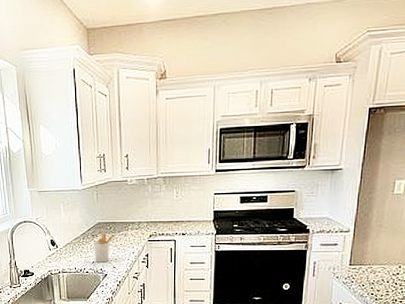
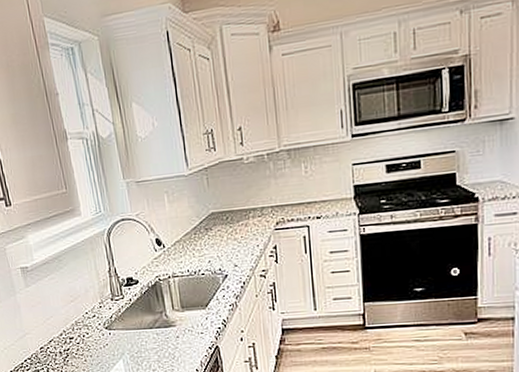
utensil holder: present [94,231,116,263] -> none [208,223,234,262]

